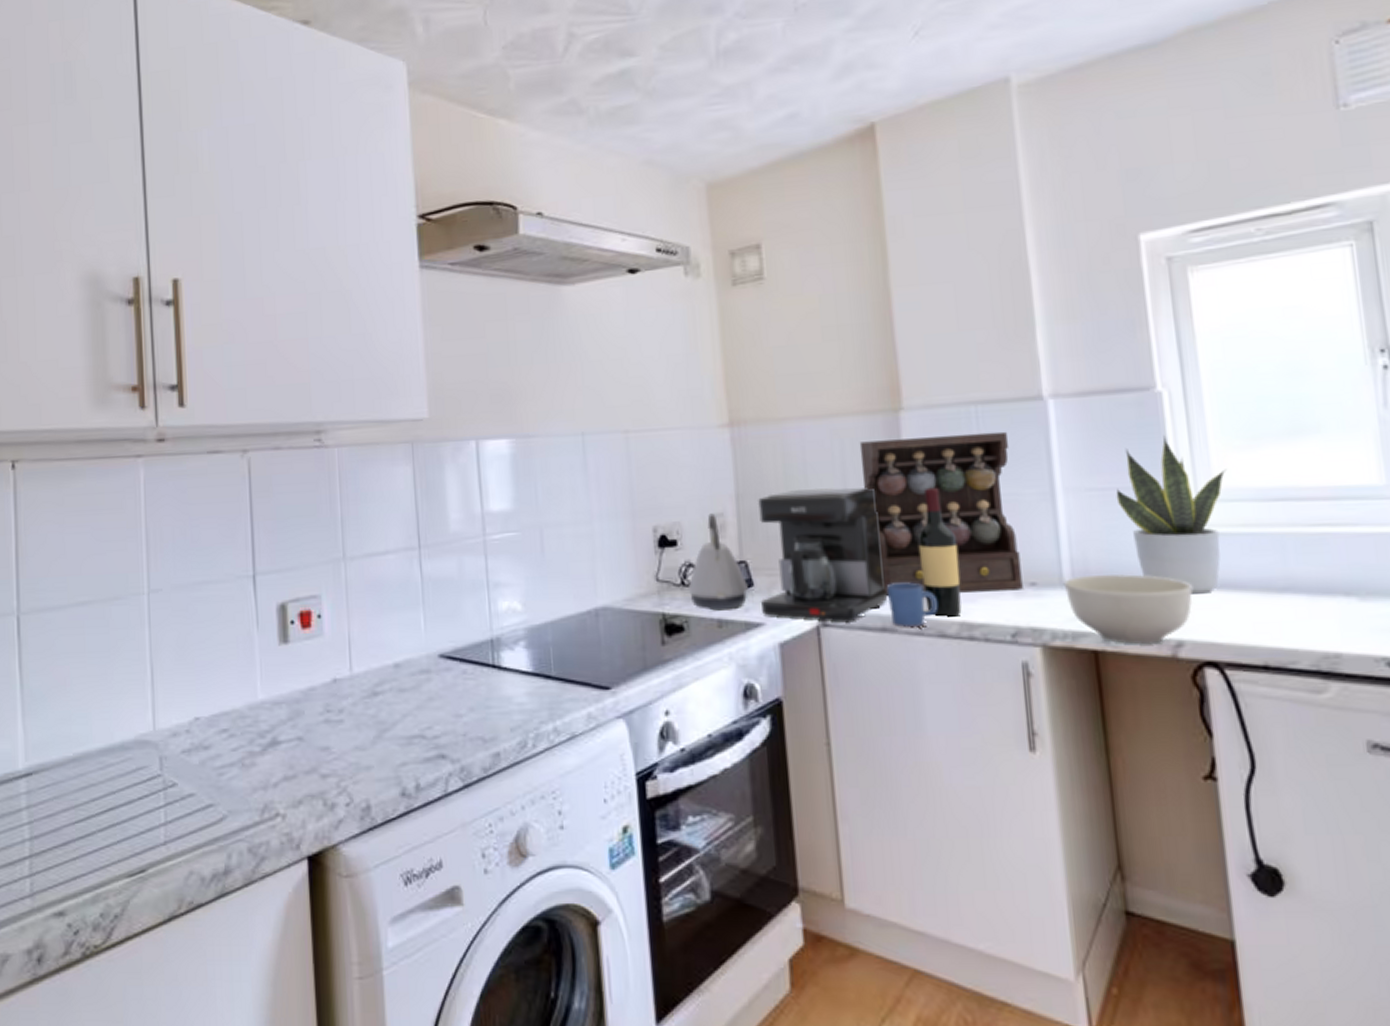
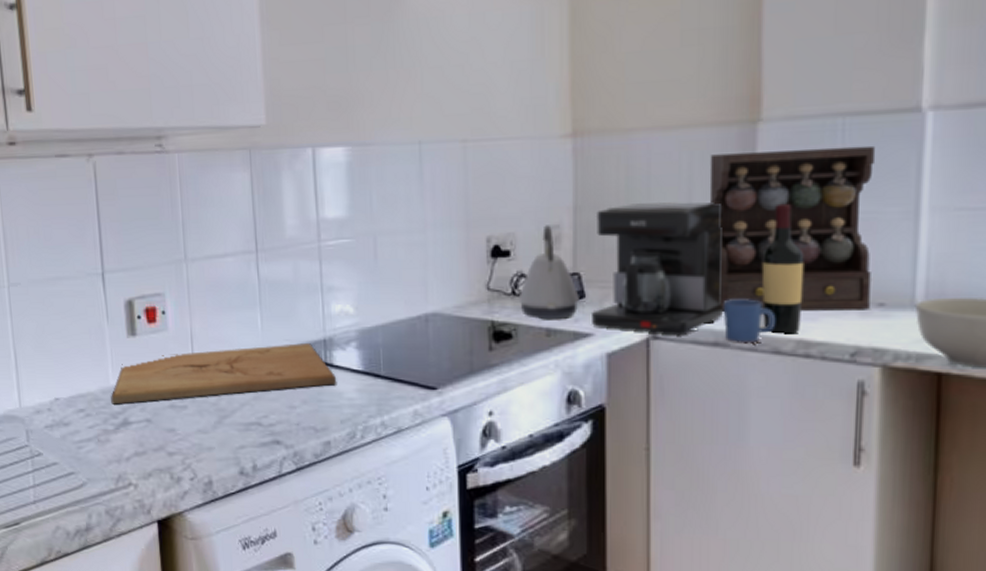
cutting board: none [258,644,506,722] -> present [111,343,337,405]

